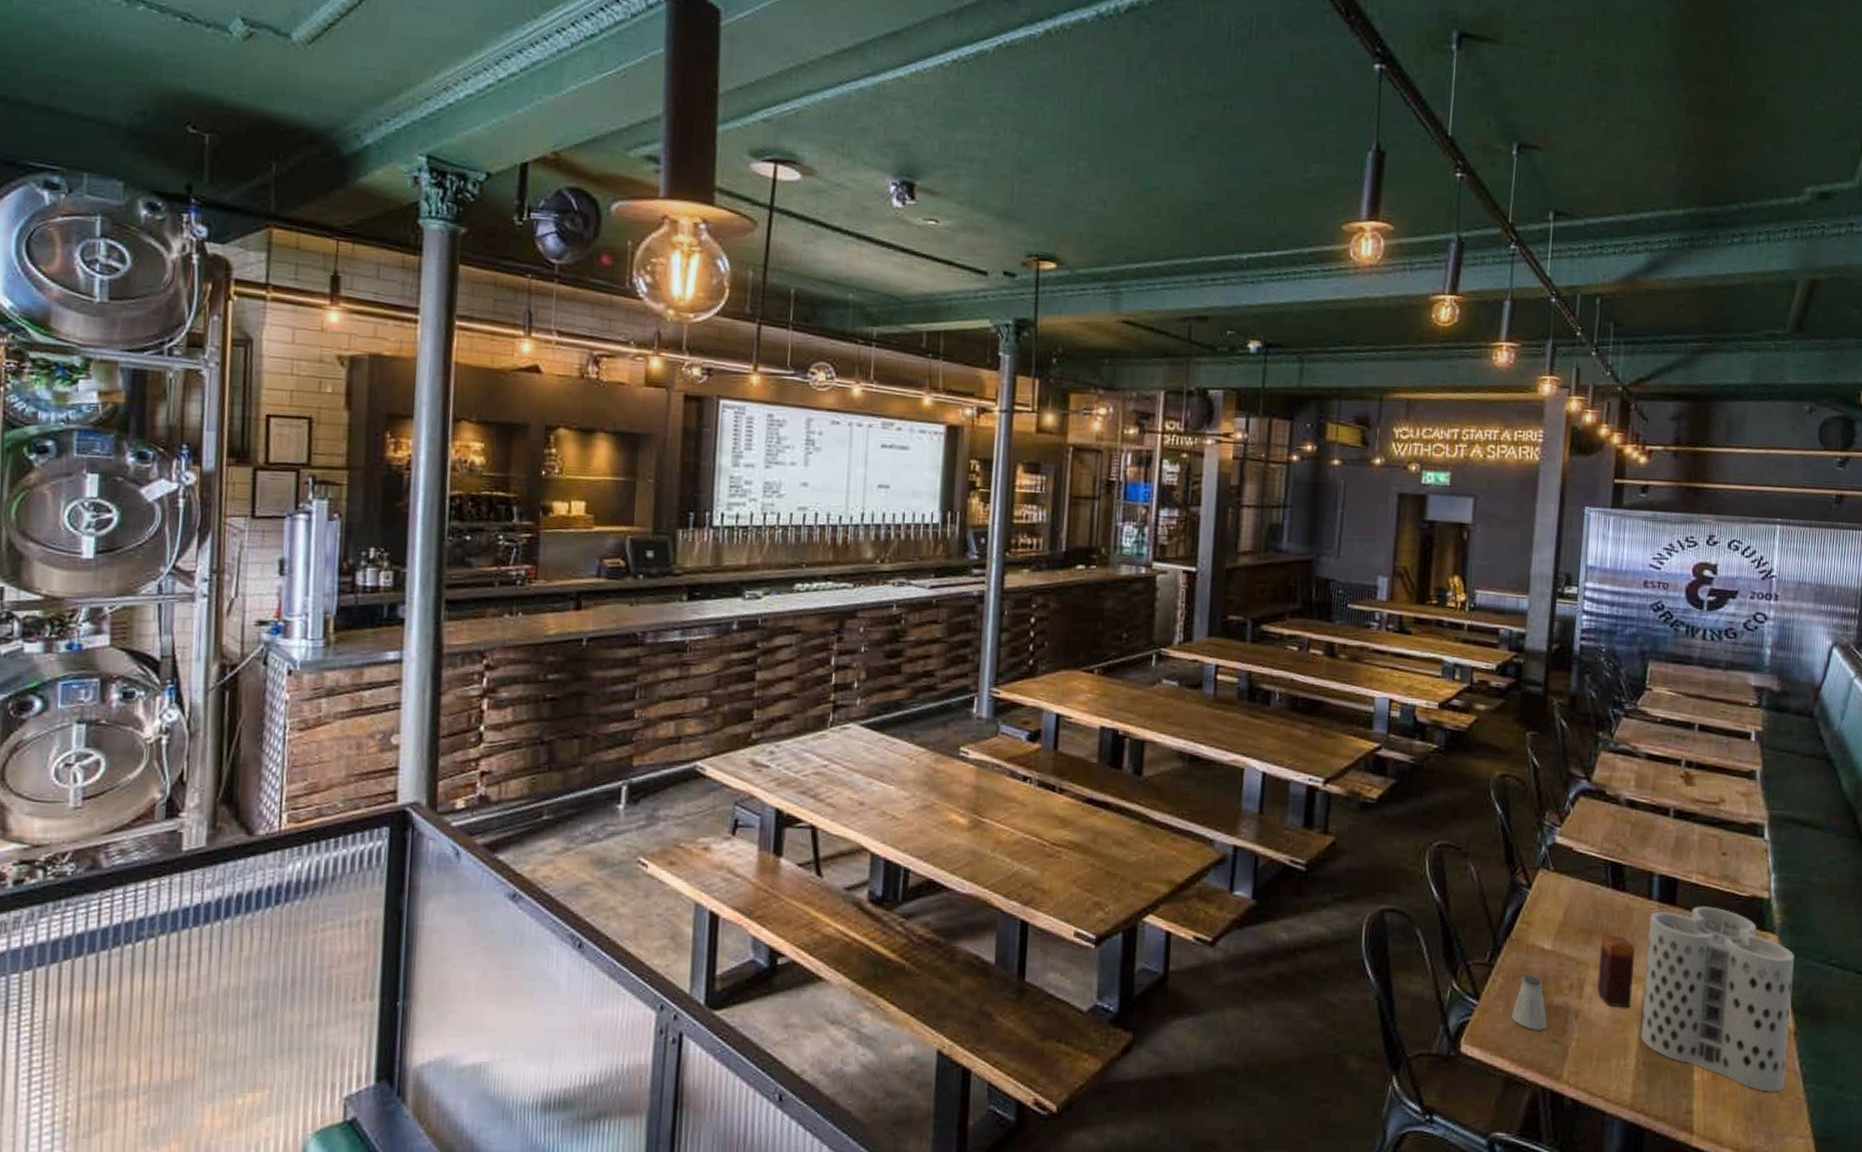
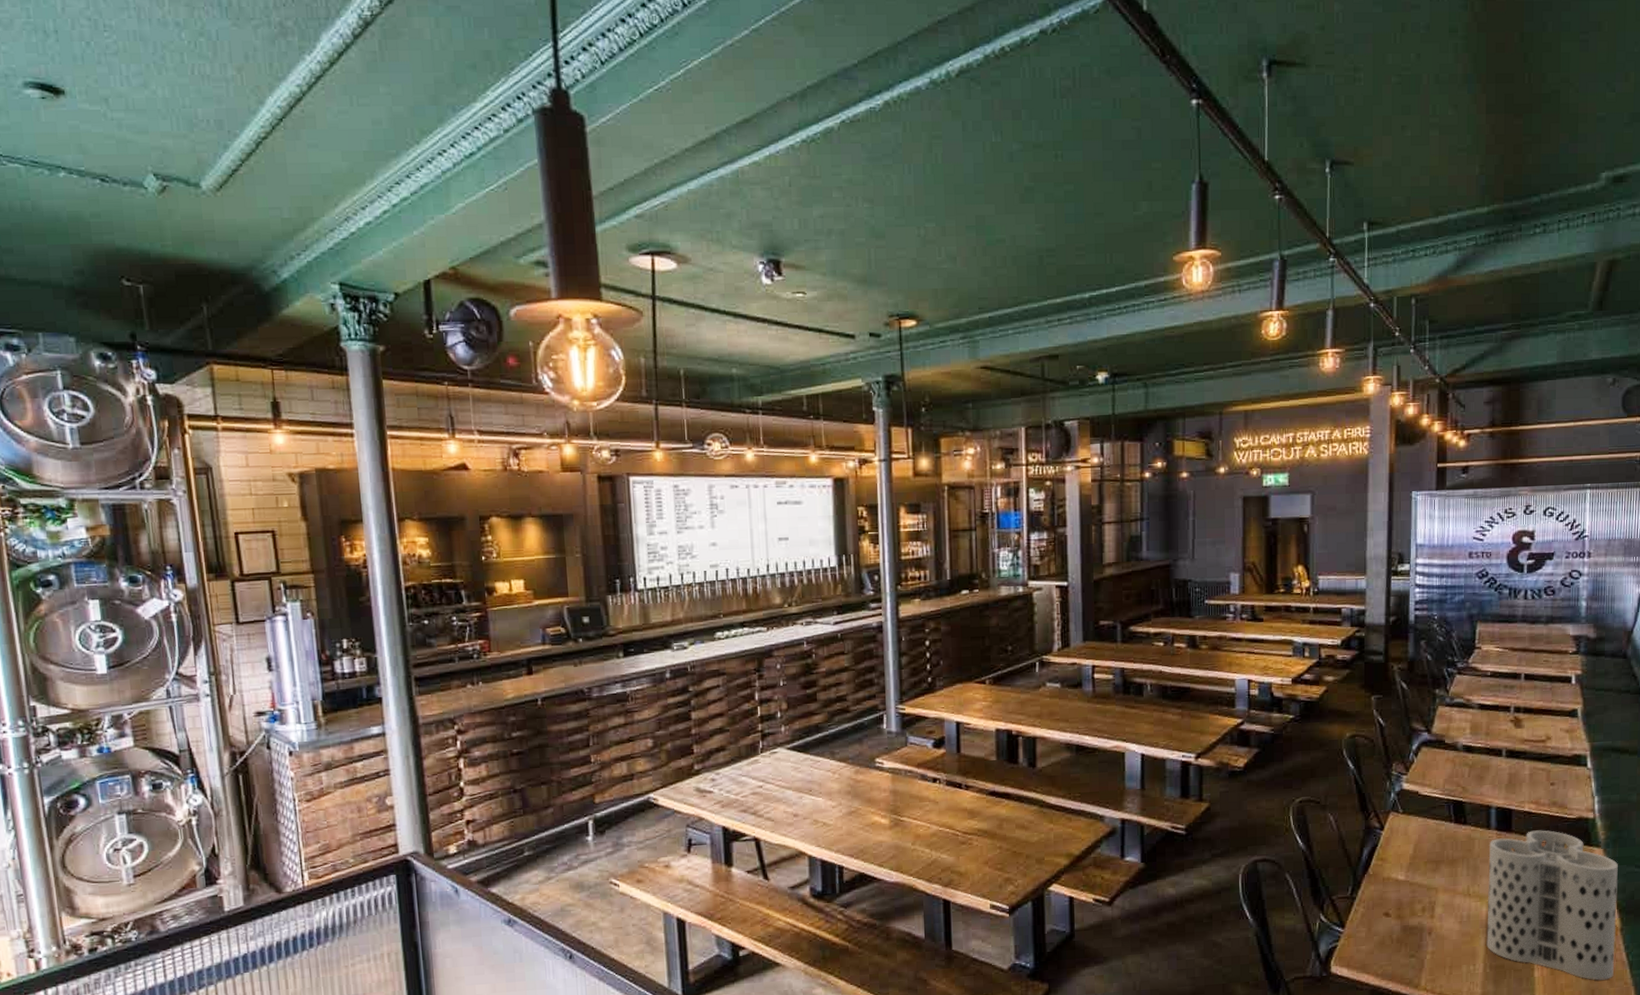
saltshaker: present [1511,974,1547,1030] -> none [1373,902,1405,949]
candle: present [1596,933,1635,1008] -> none [1445,861,1477,923]

